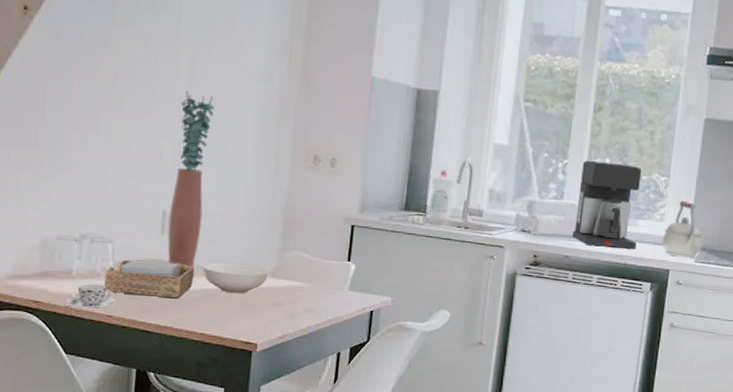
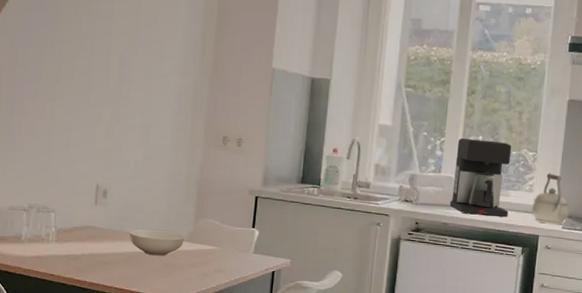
teacup: present [64,283,117,308] -> none [15,247,58,268]
napkin holder: present [103,260,195,299] -> none [47,226,123,260]
vase: present [167,91,215,268] -> none [100,83,140,234]

